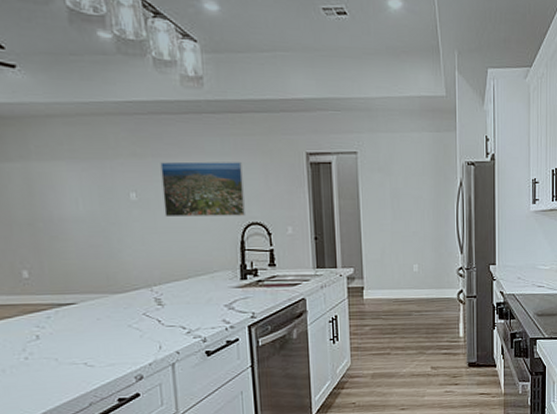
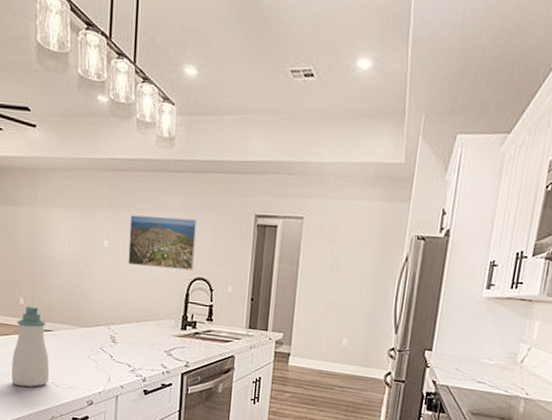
soap bottle: none [21,278,80,376] -> present [11,305,50,387]

